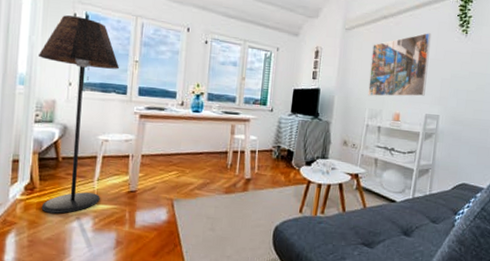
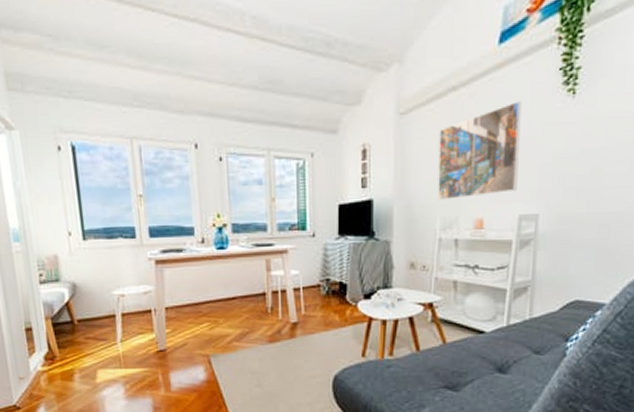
floor lamp: present [39,15,120,214] -> none [28,149,128,383]

